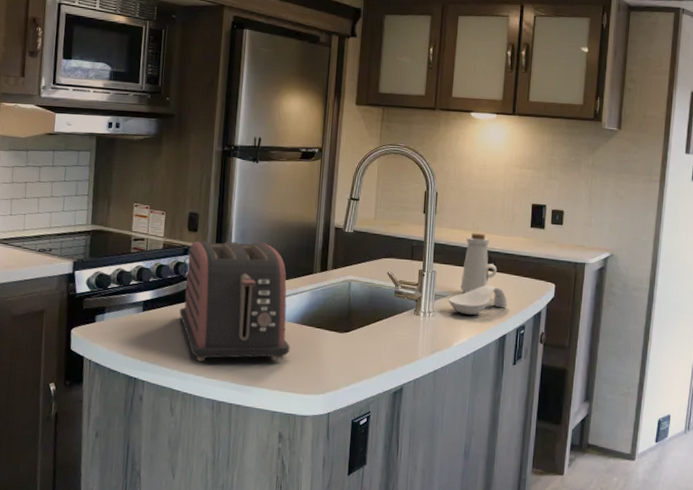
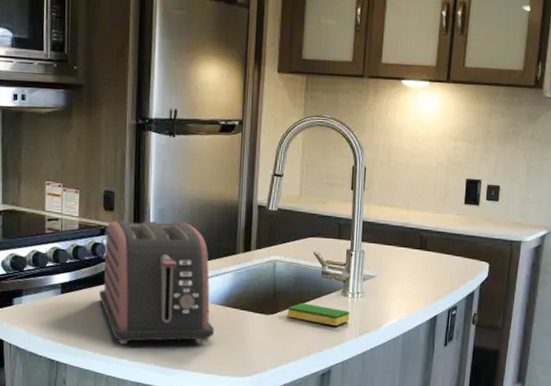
dish sponge: none [361,321,422,344] -> present [287,303,350,326]
spoon rest: present [448,285,507,315] -> none [377,265,439,296]
bottle: present [460,233,497,293] -> none [390,210,428,273]

